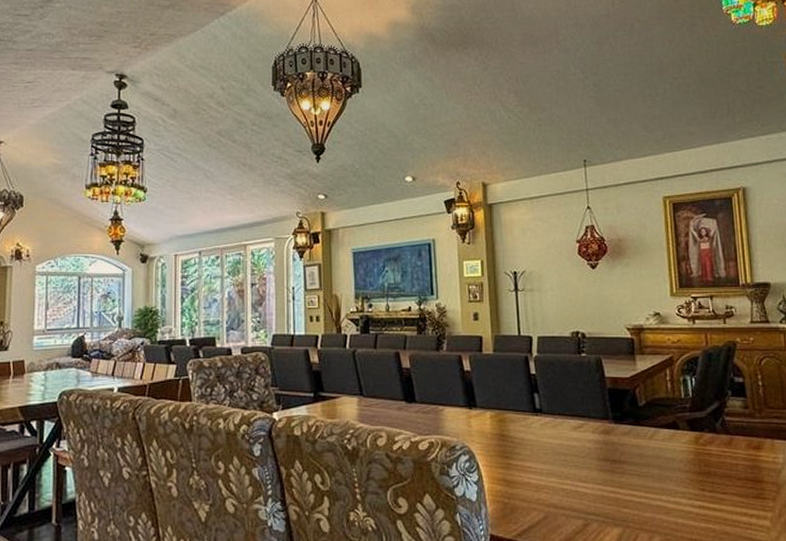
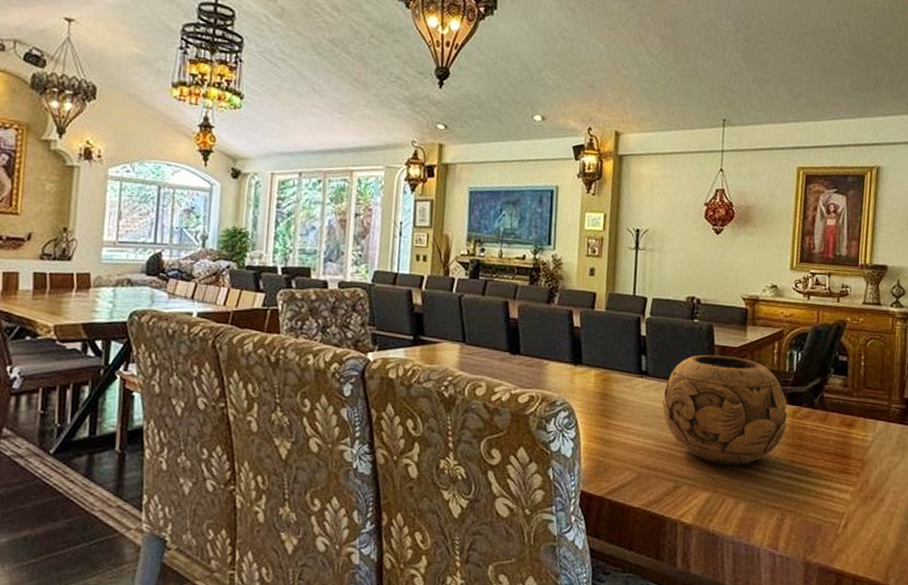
decorative bowl: none [560,387,692,498] -> present [661,354,788,466]

